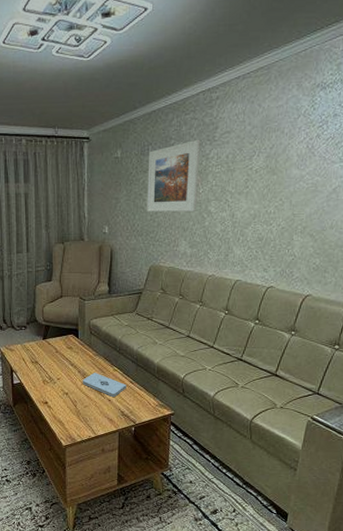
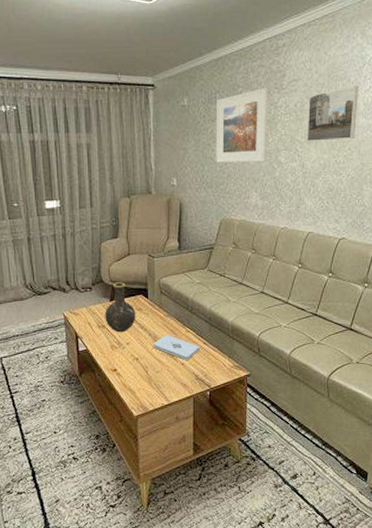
vase: none [38,322,67,369] -> present [105,282,136,333]
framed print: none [237,137,293,193] -> present [307,86,359,142]

